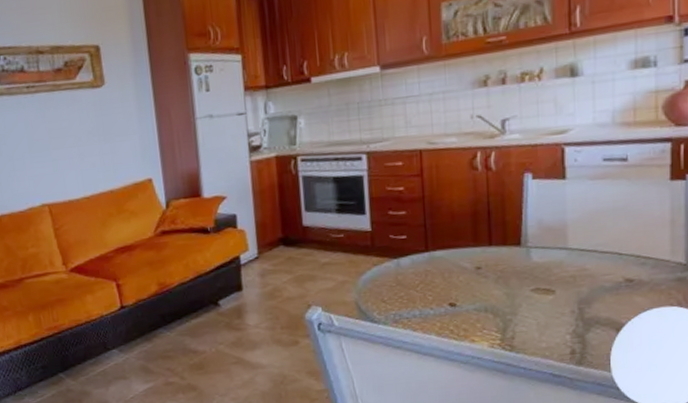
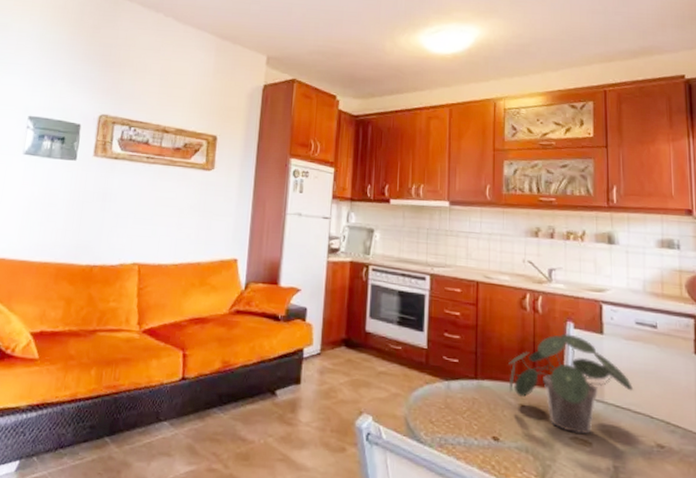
potted plant: none [461,186,601,285] -> present [508,333,634,435]

